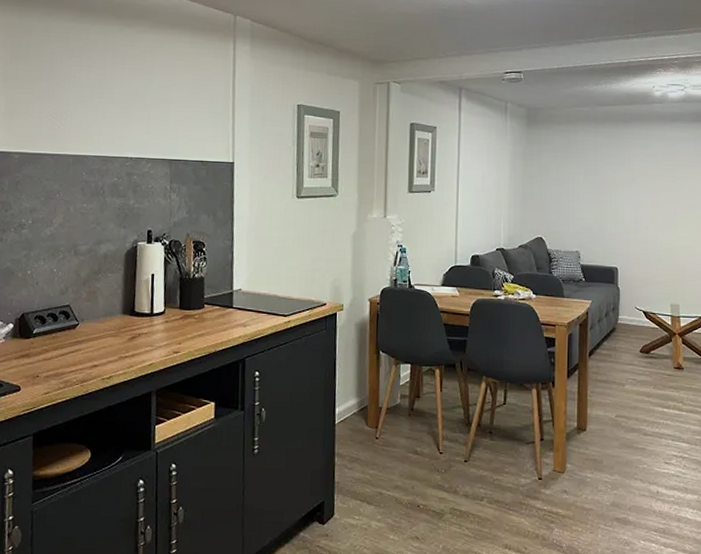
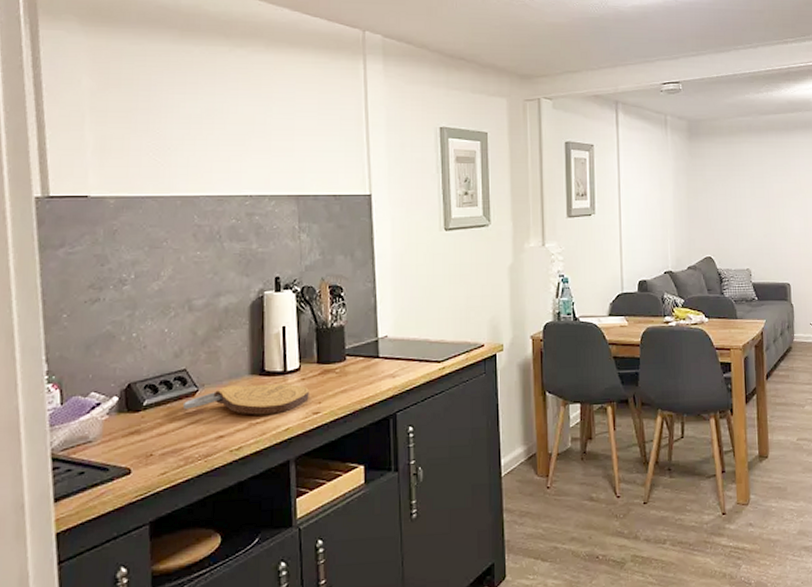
cutting board: none [65,322,171,350] -> present [182,383,309,415]

